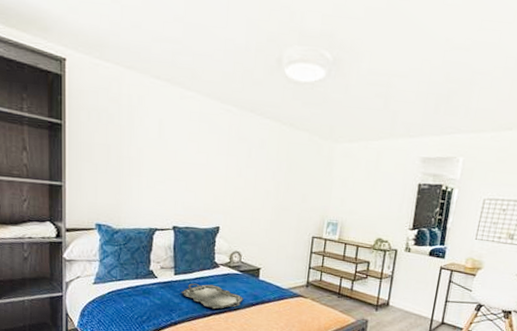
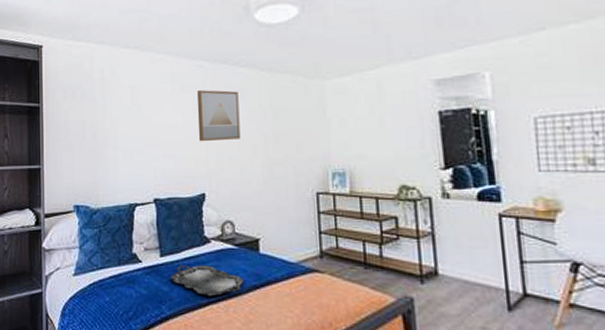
wall art: none [219,134,260,184] -> present [196,90,241,142]

